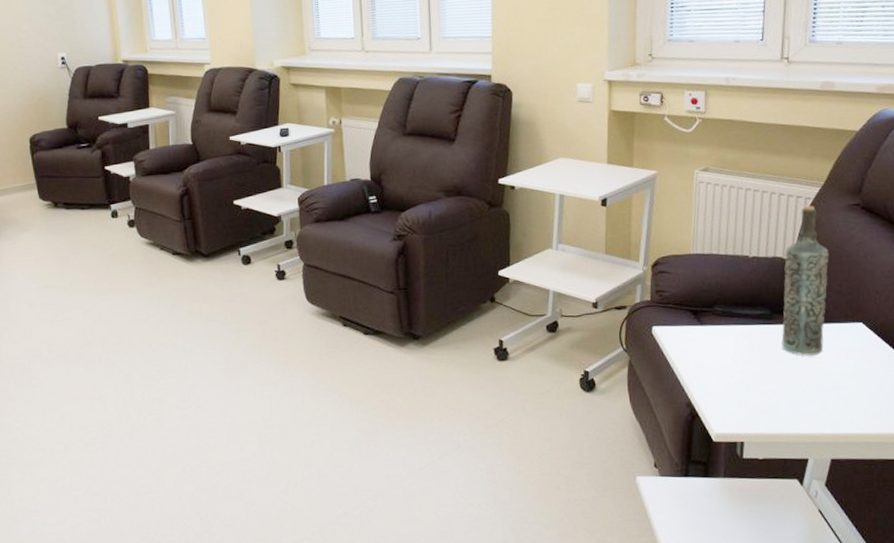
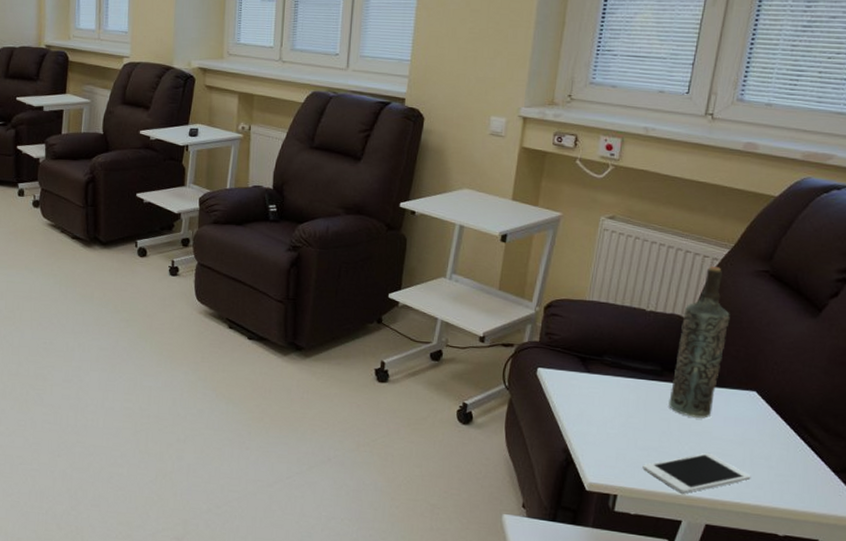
cell phone: none [764,388,868,432] -> present [642,452,751,494]

